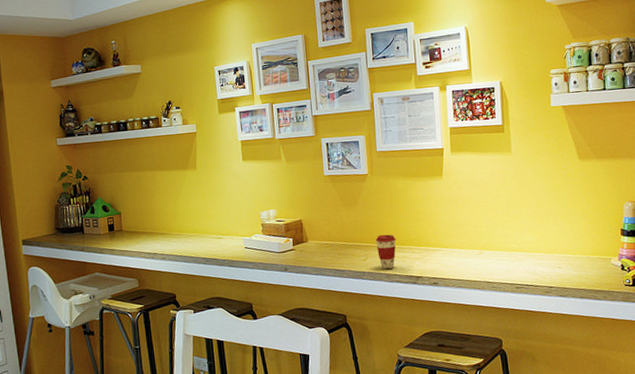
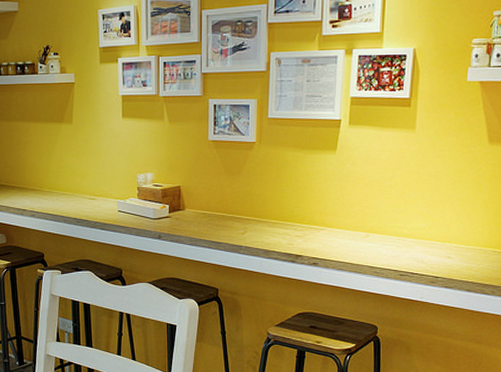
coffee cup: present [375,234,396,270] -> none [256,208,278,246]

